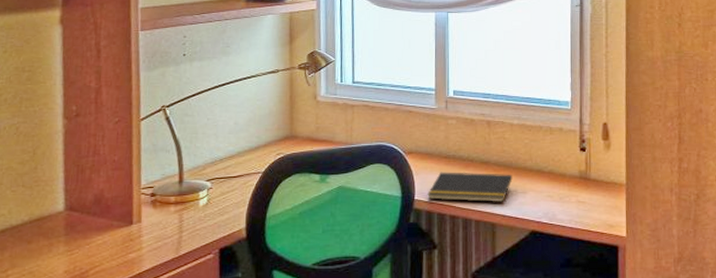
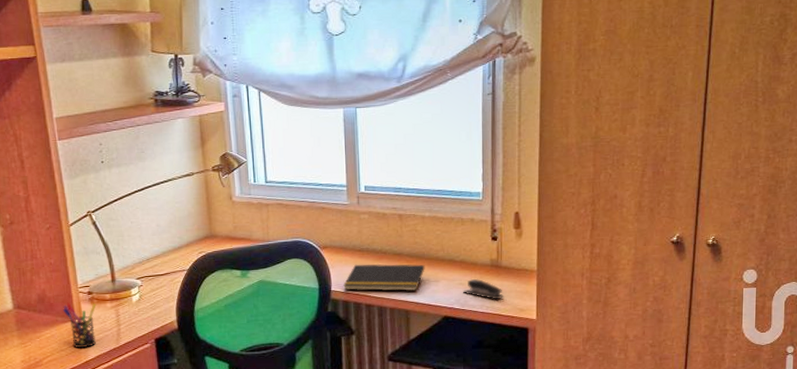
pen holder: none [120,205,159,258] -> present [63,302,96,349]
stapler: none [550,190,593,215] -> present [462,278,504,300]

